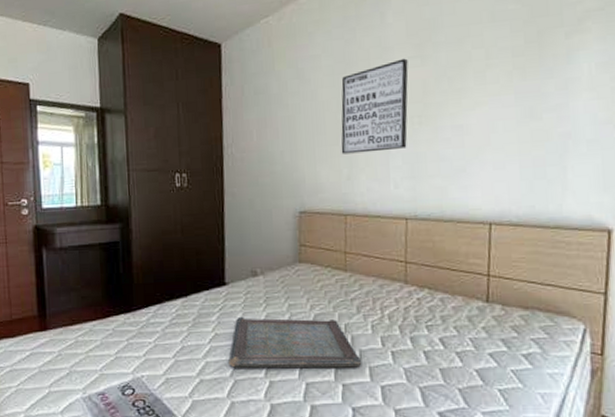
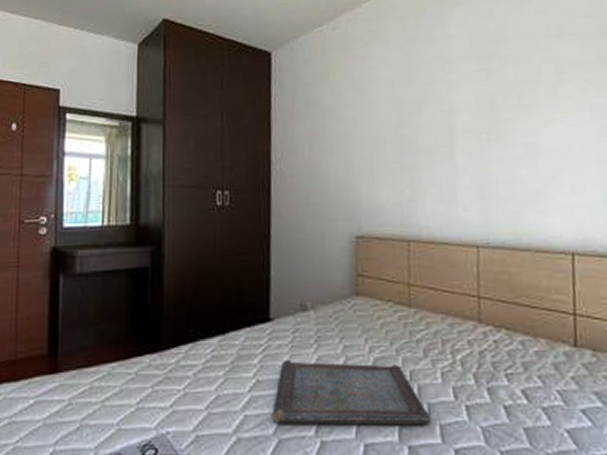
wall art: present [341,58,409,154] -> none [401,71,476,173]

